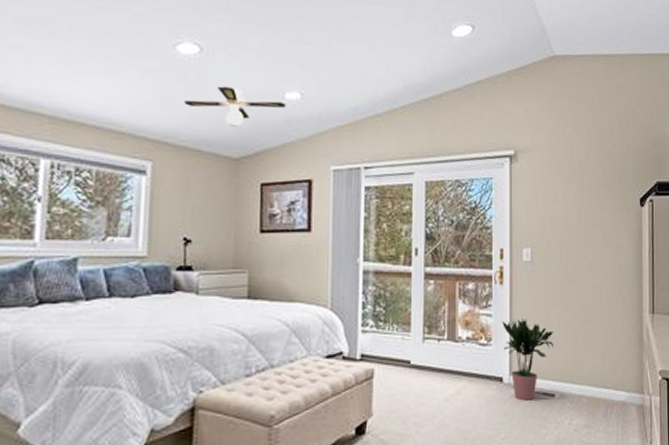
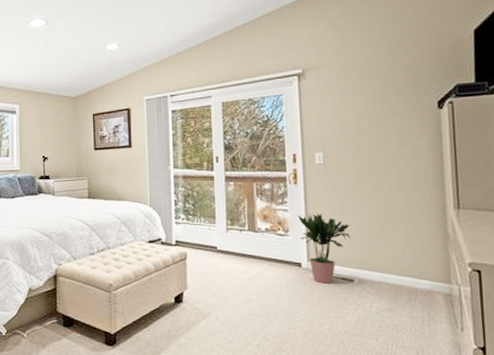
ceiling fan: present [184,86,287,127] -> none [37,46,108,74]

